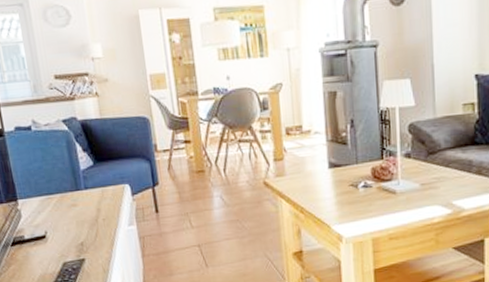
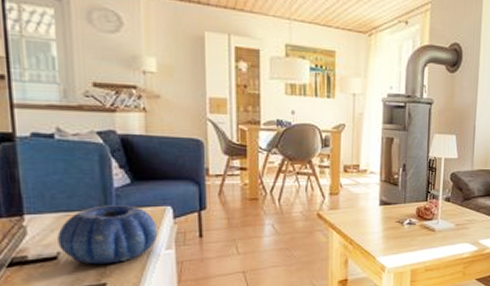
decorative bowl: none [43,185,121,242] -> present [57,205,158,265]

